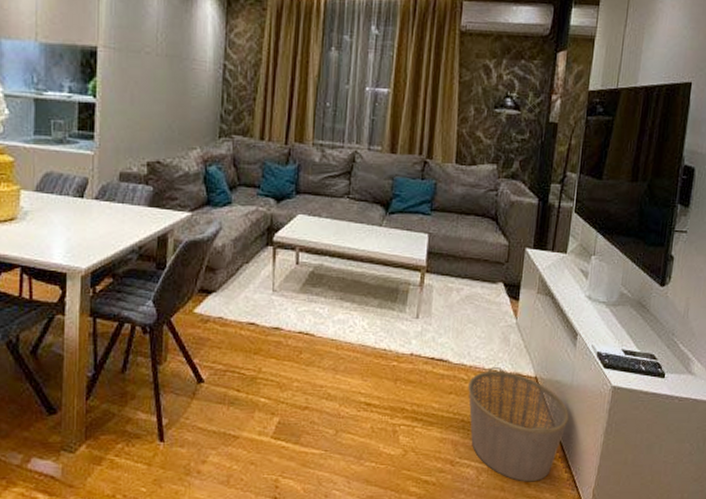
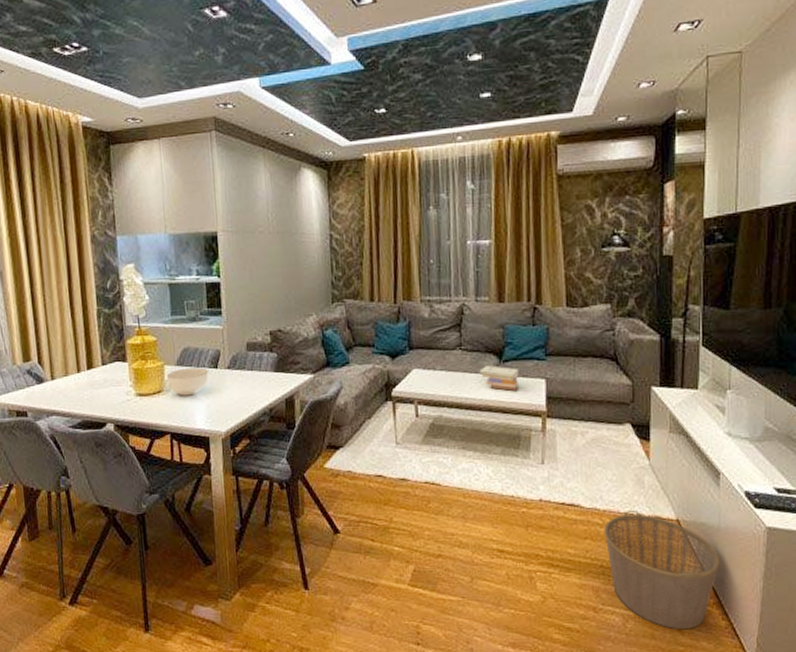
bowl: none [23,195,72,226] -> present [167,367,209,396]
books: none [365,216,404,245] -> present [479,365,519,392]

